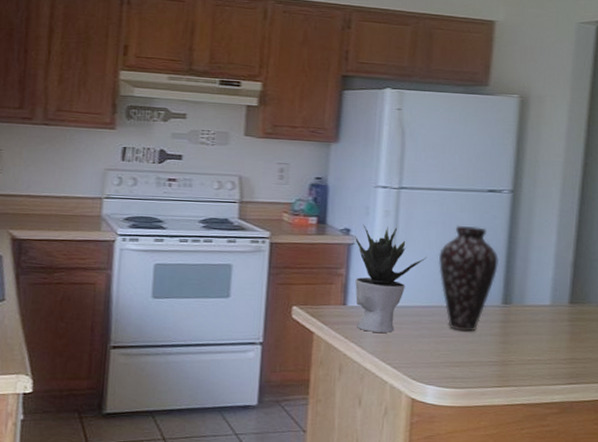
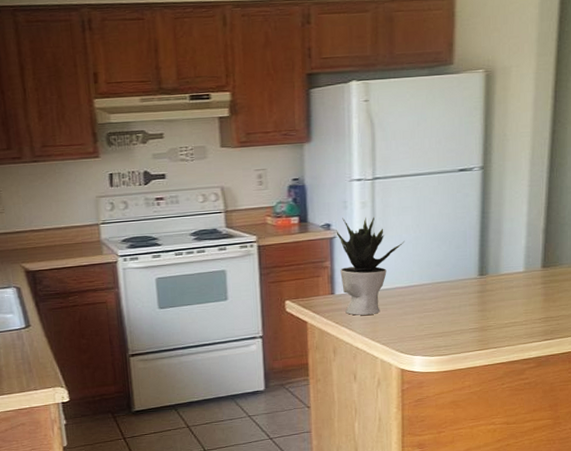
vase: present [438,225,498,332] -> none [415,206,473,305]

